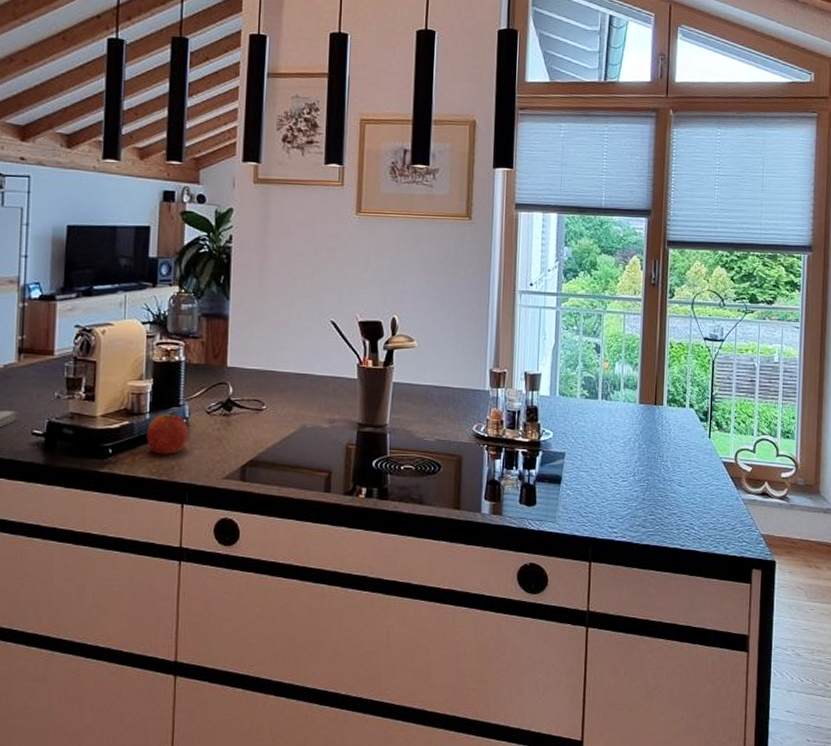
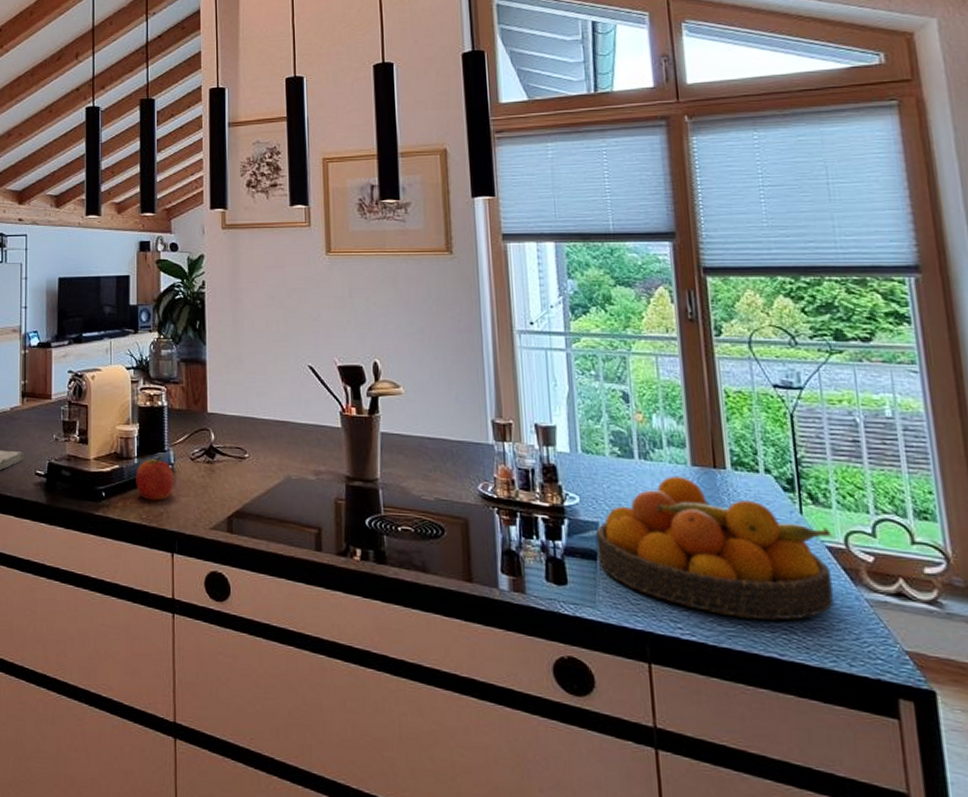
fruit bowl: none [561,413,727,520] -> present [595,476,835,620]

